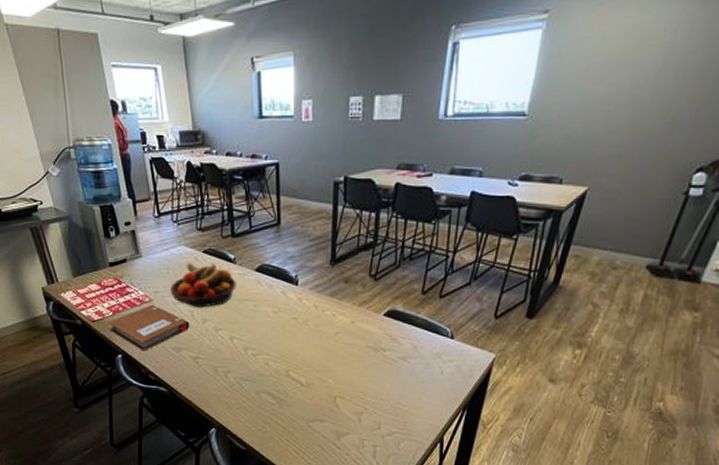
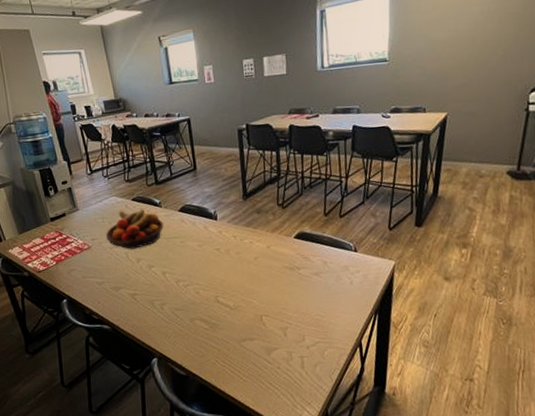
notebook: present [107,305,190,351] -> none [52,251,126,294]

